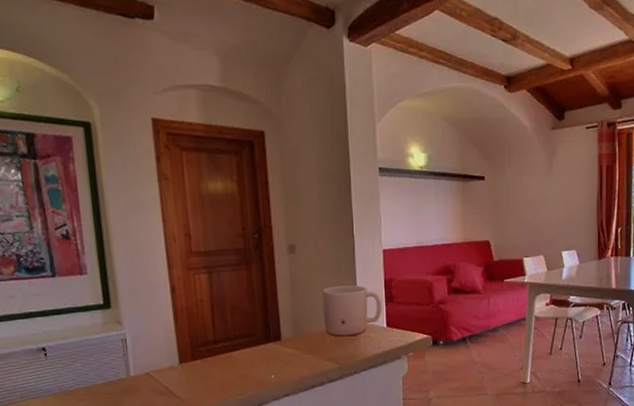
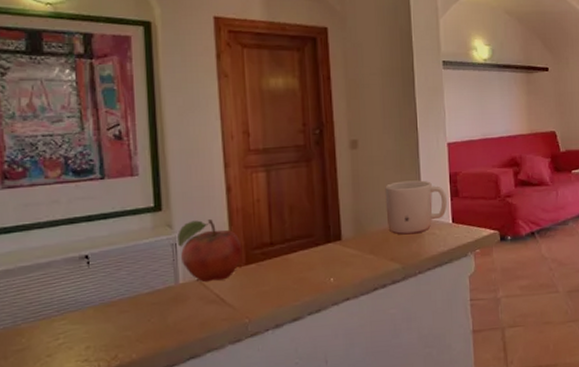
fruit: none [127,318,188,376] -> present [177,219,242,283]

